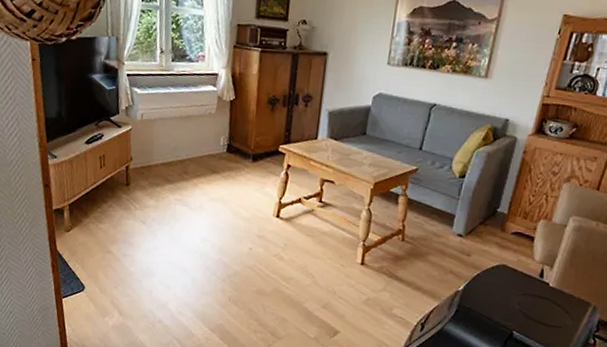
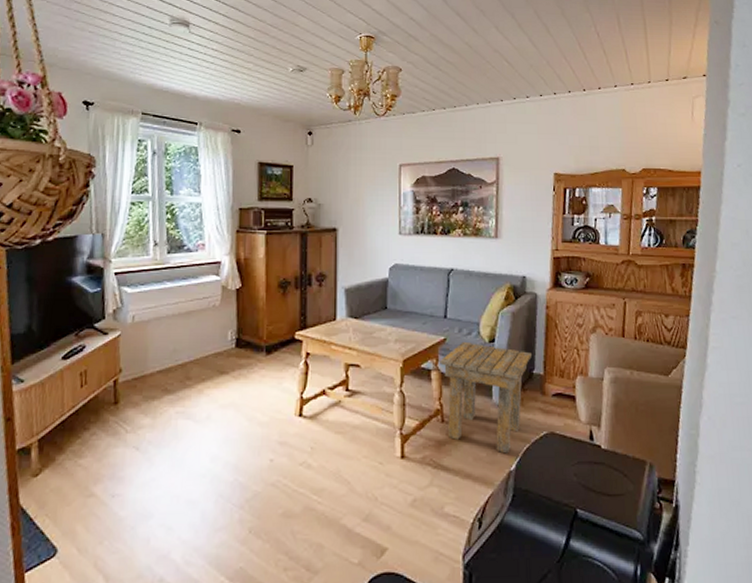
side table: none [406,173,500,276] -> present [440,341,533,454]

